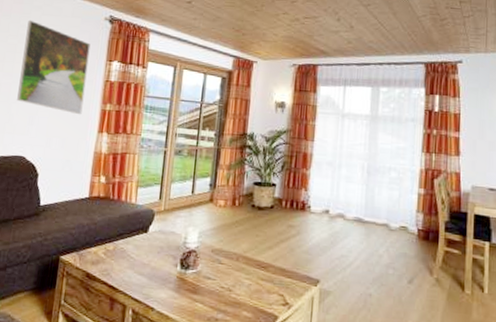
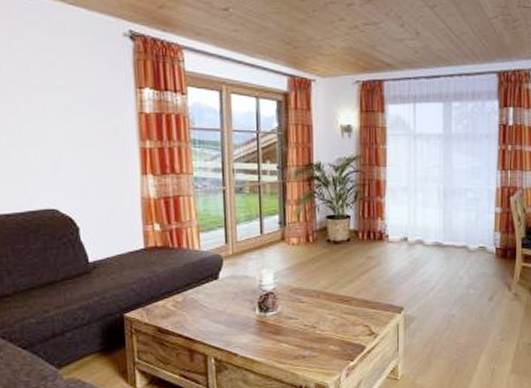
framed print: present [17,20,91,114] -> none [23,39,117,155]

